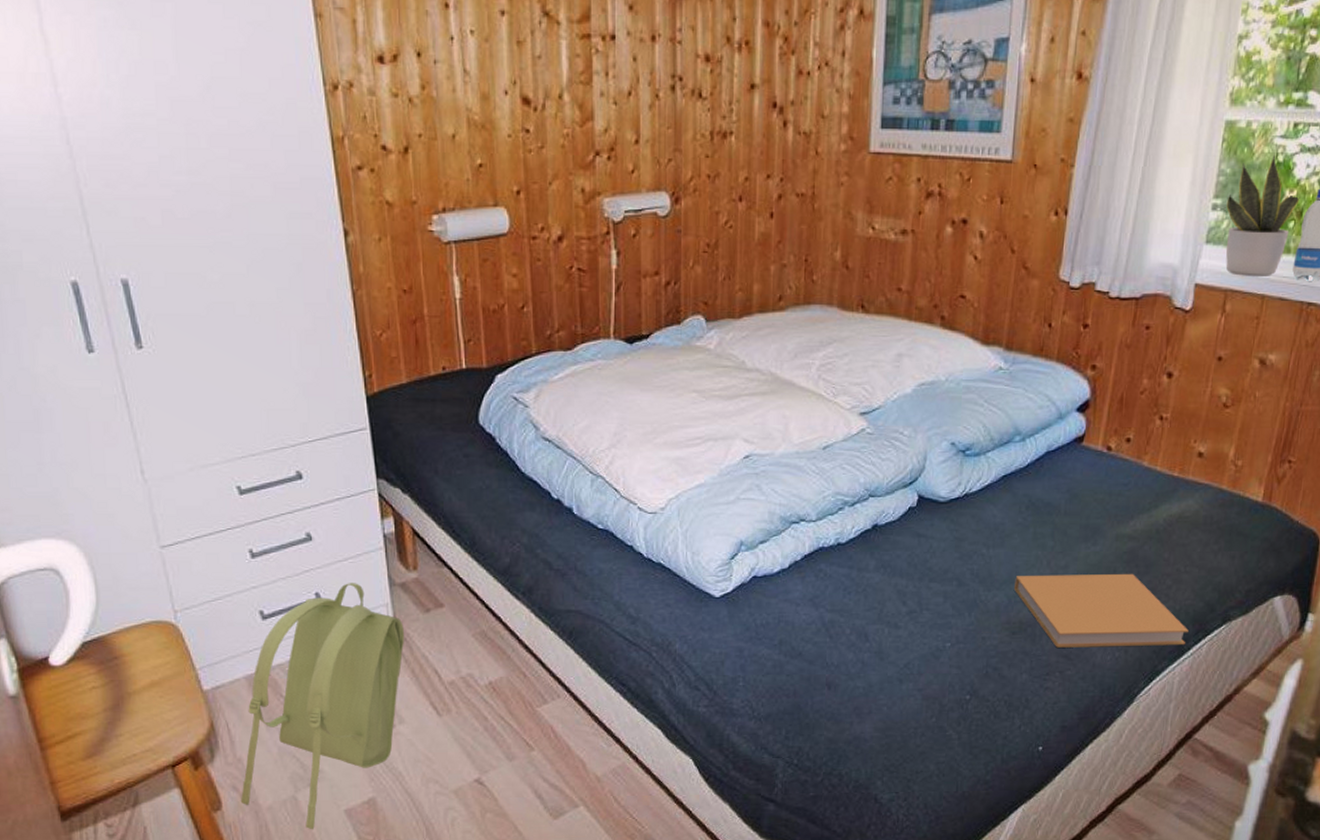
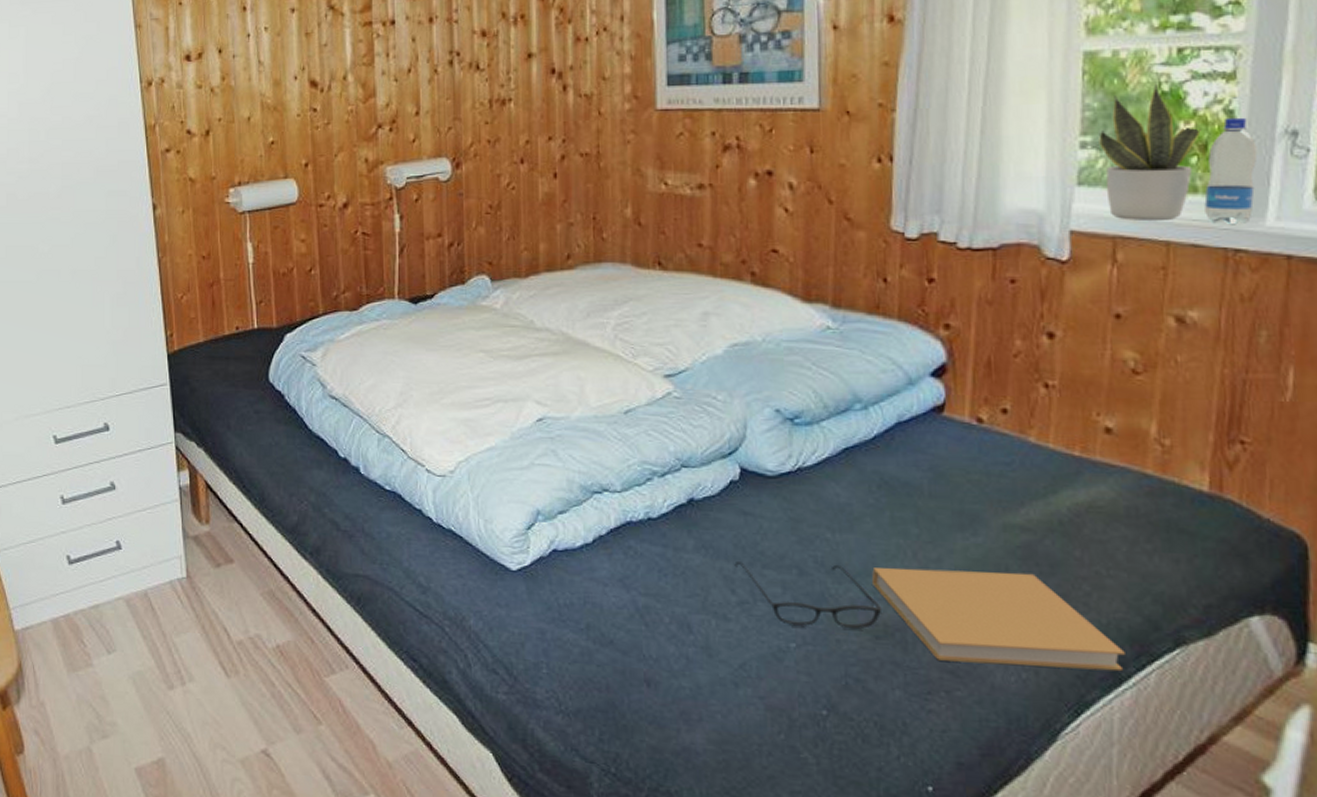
backpack: present [241,583,405,830] -> none [41,533,197,786]
eyeglasses: none [907,575,1020,629] -> present [734,562,882,629]

